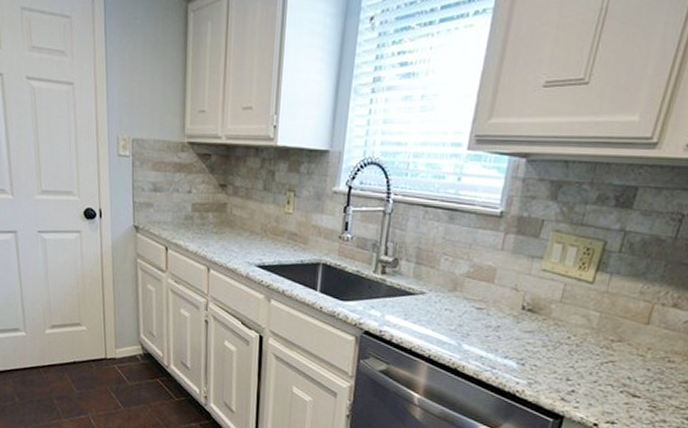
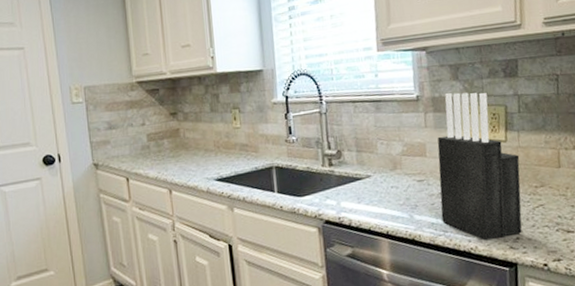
knife block: none [492,215,604,387] -> present [437,92,522,241]

